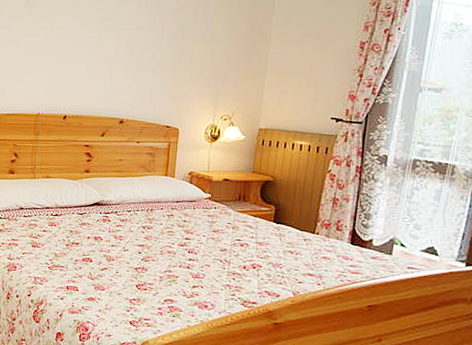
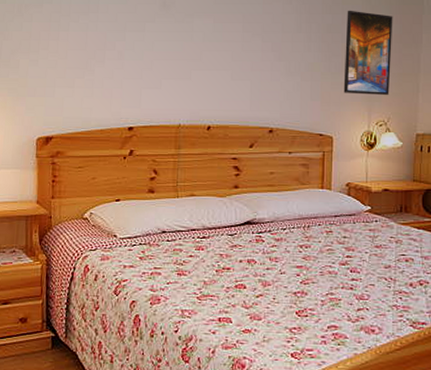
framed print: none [191,9,244,91] -> present [343,10,393,95]

